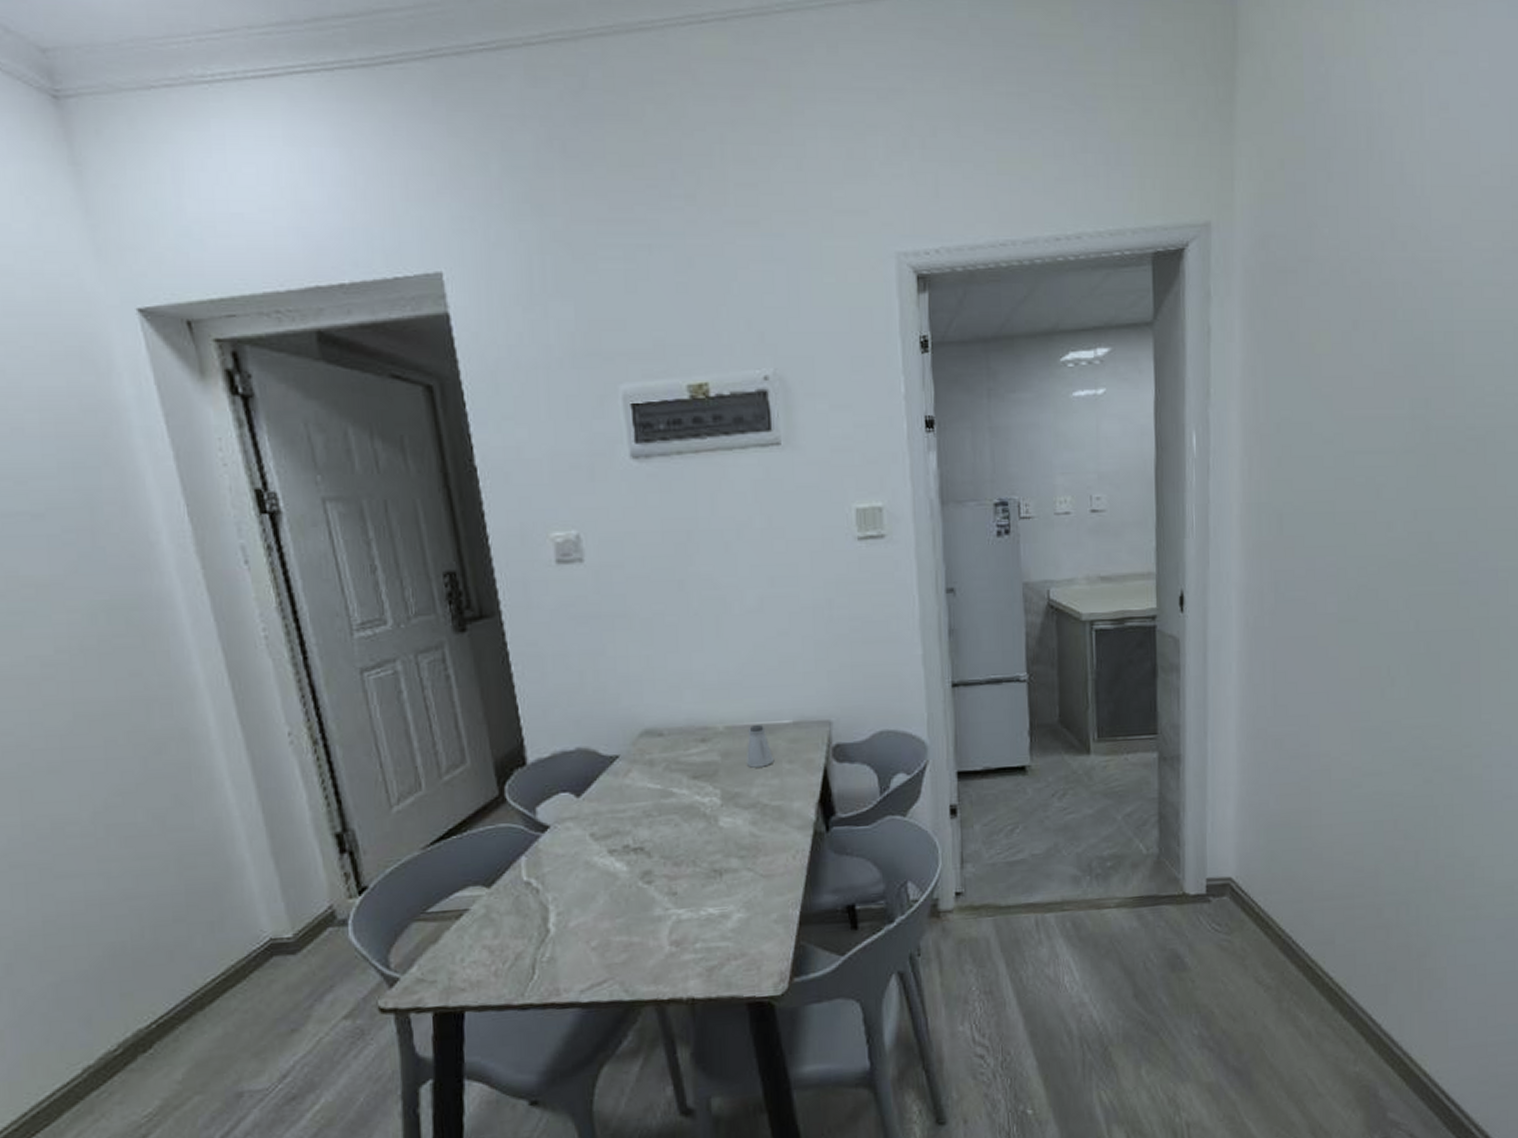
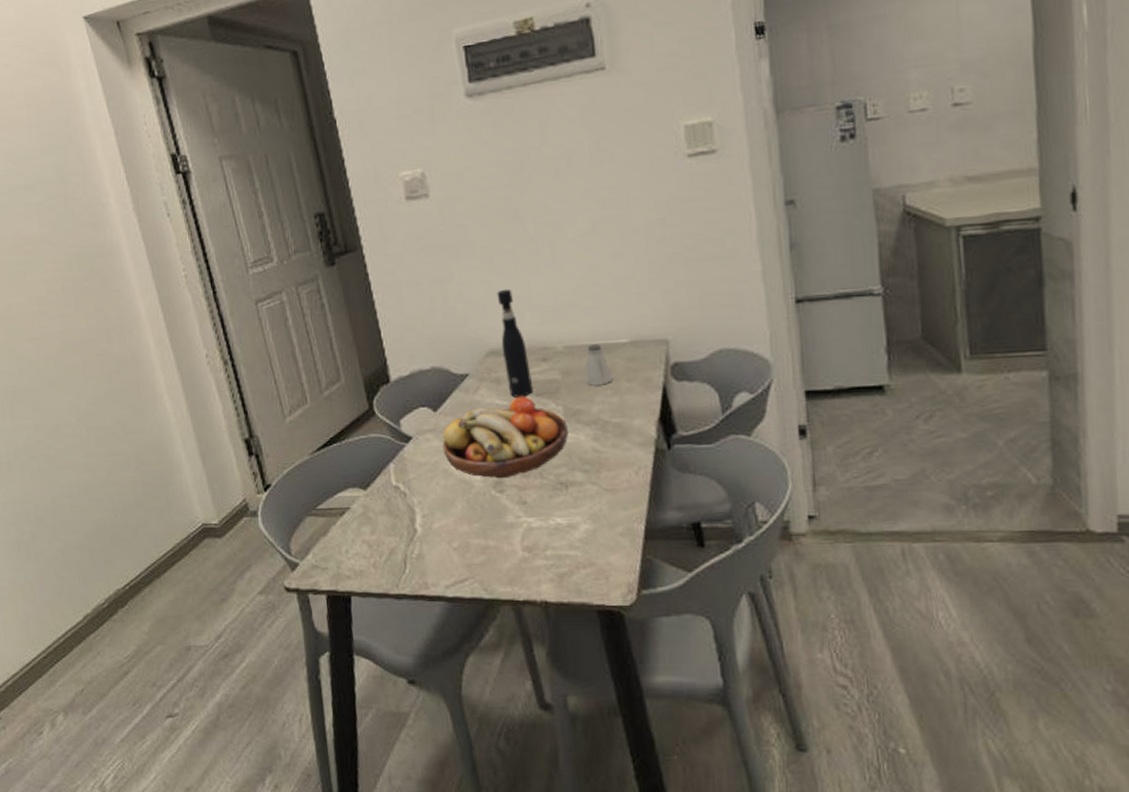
fruit bowl: none [585,778,725,869] -> present [442,395,568,479]
pepper grinder: none [655,664,691,781] -> present [496,288,534,397]

